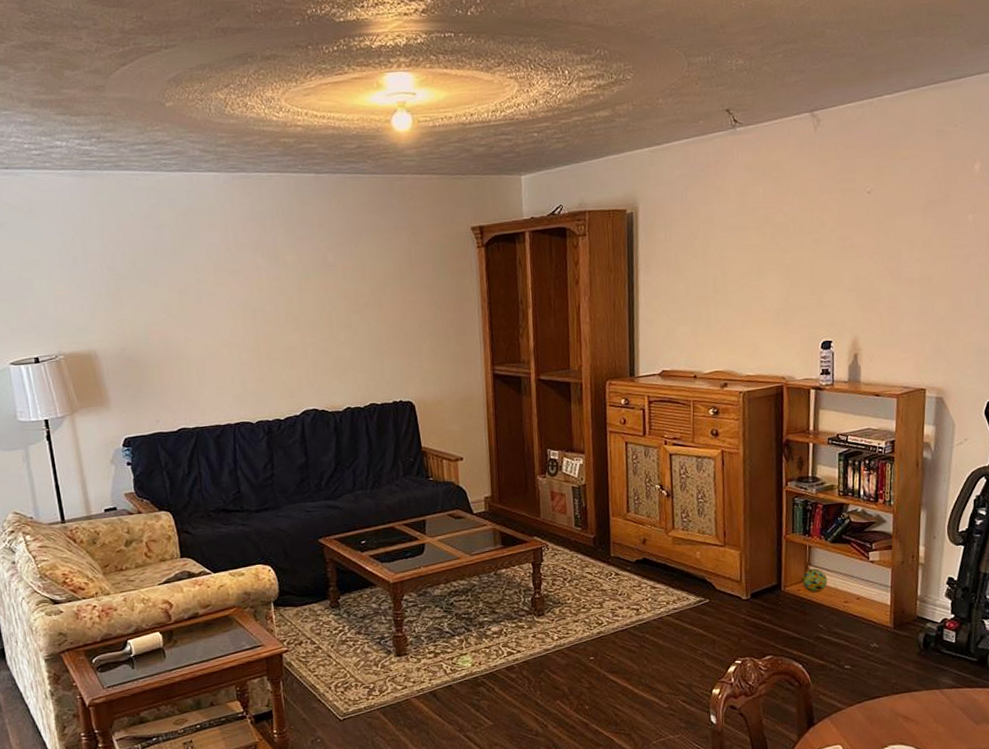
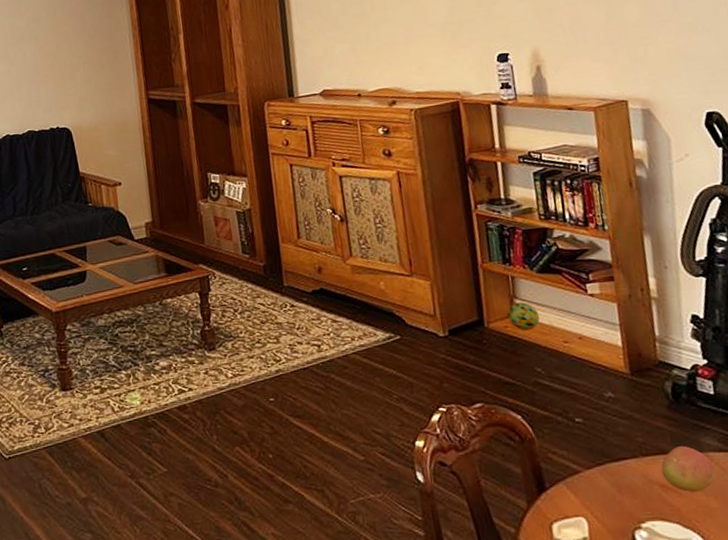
fruit: none [905,685,946,722] -> present [661,446,716,493]

